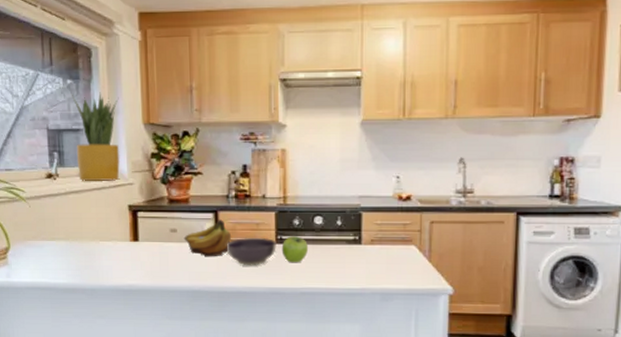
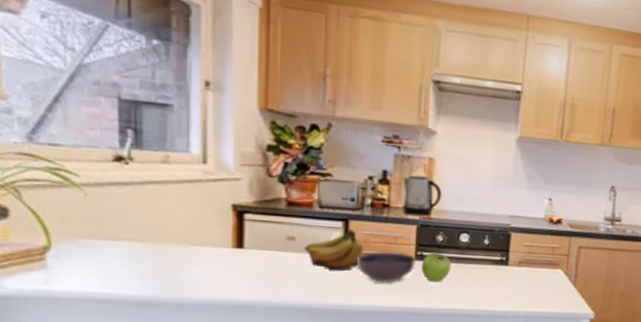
planter: present [71,92,120,181] -> none [157,58,227,174]
toaster: none [190,176,232,203] -> present [316,178,368,212]
kettle: none [260,166,295,204] -> present [403,174,442,217]

